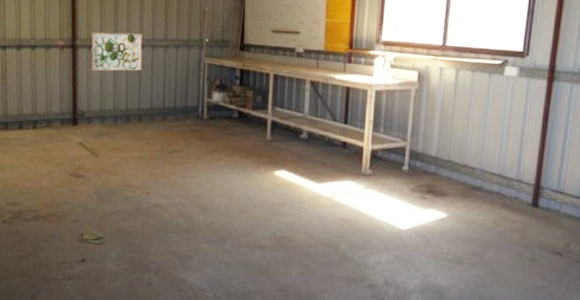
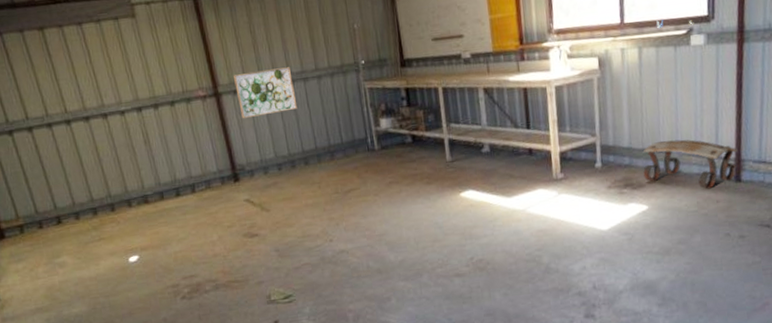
bench: none [446,48,538,209] -> present [643,20,738,189]

